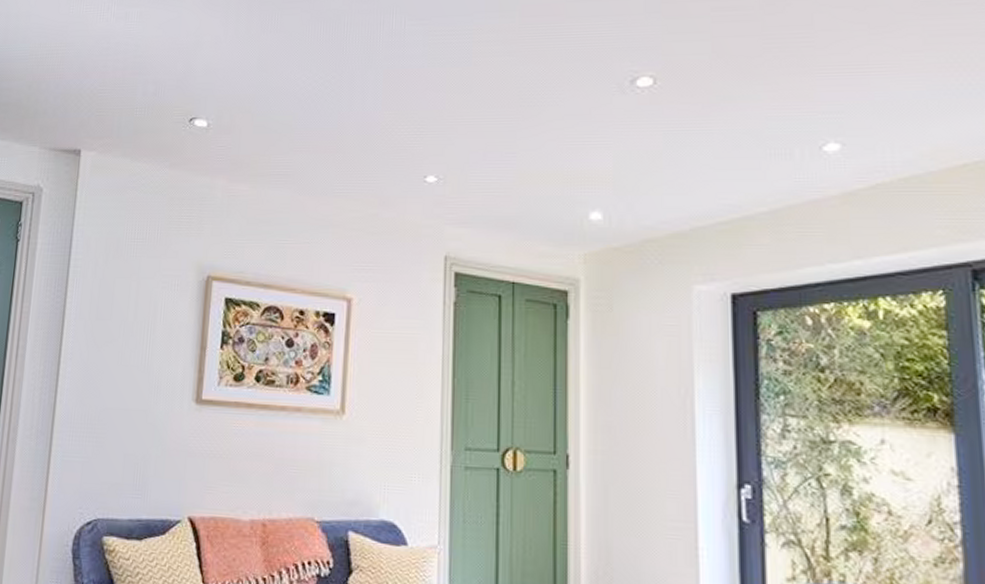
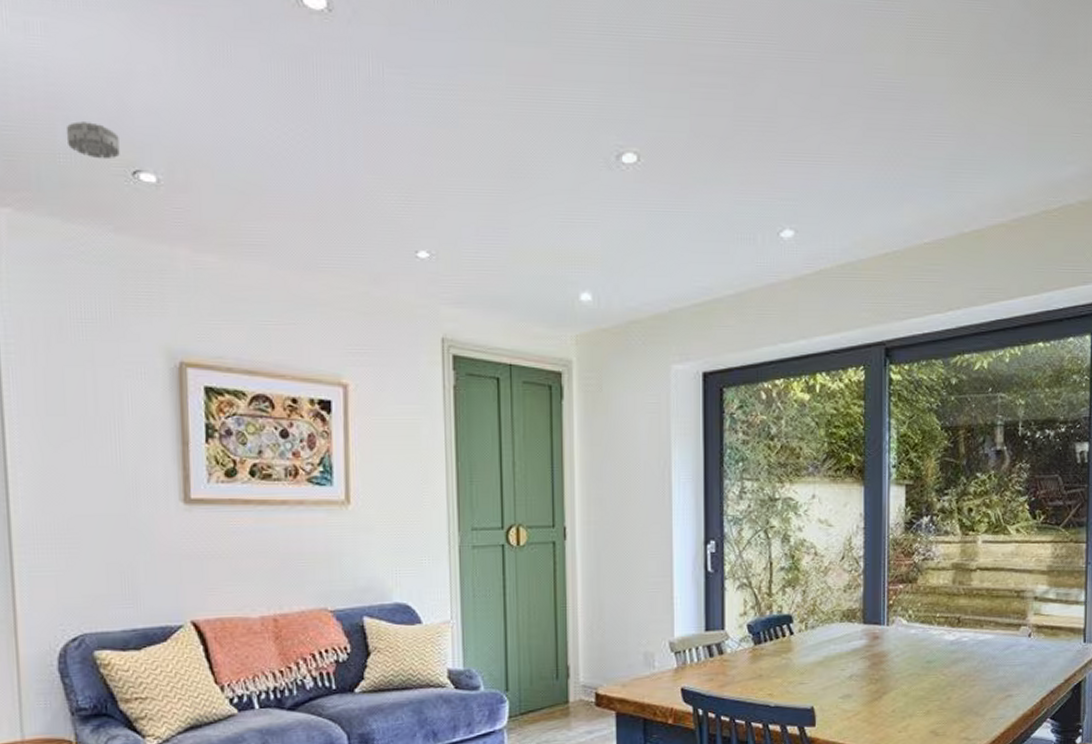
smoke detector: none [143,83,183,111] -> present [65,121,120,160]

